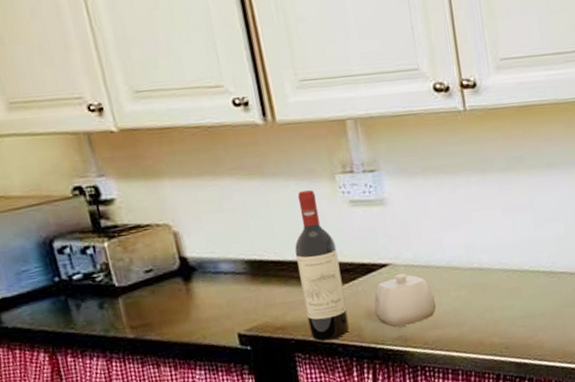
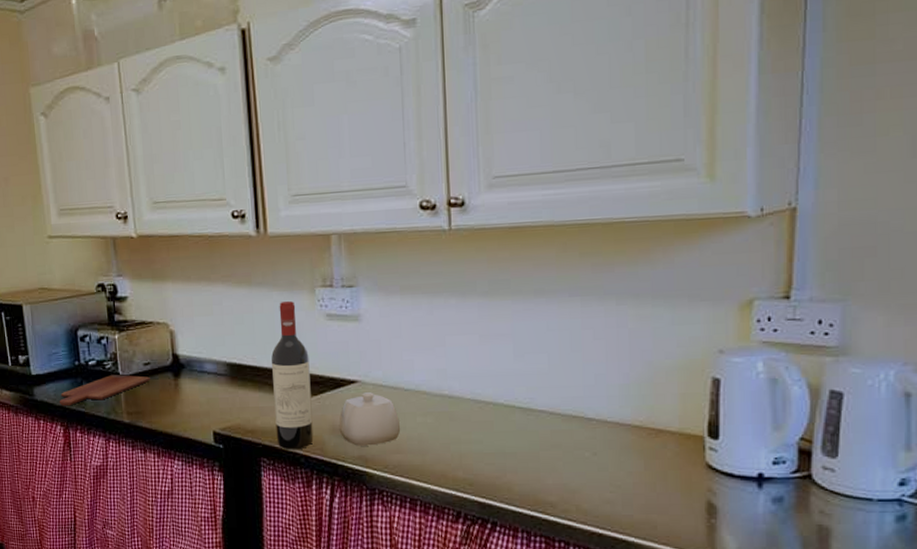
cutting board: none [38,284,155,330] -> present [59,375,150,407]

